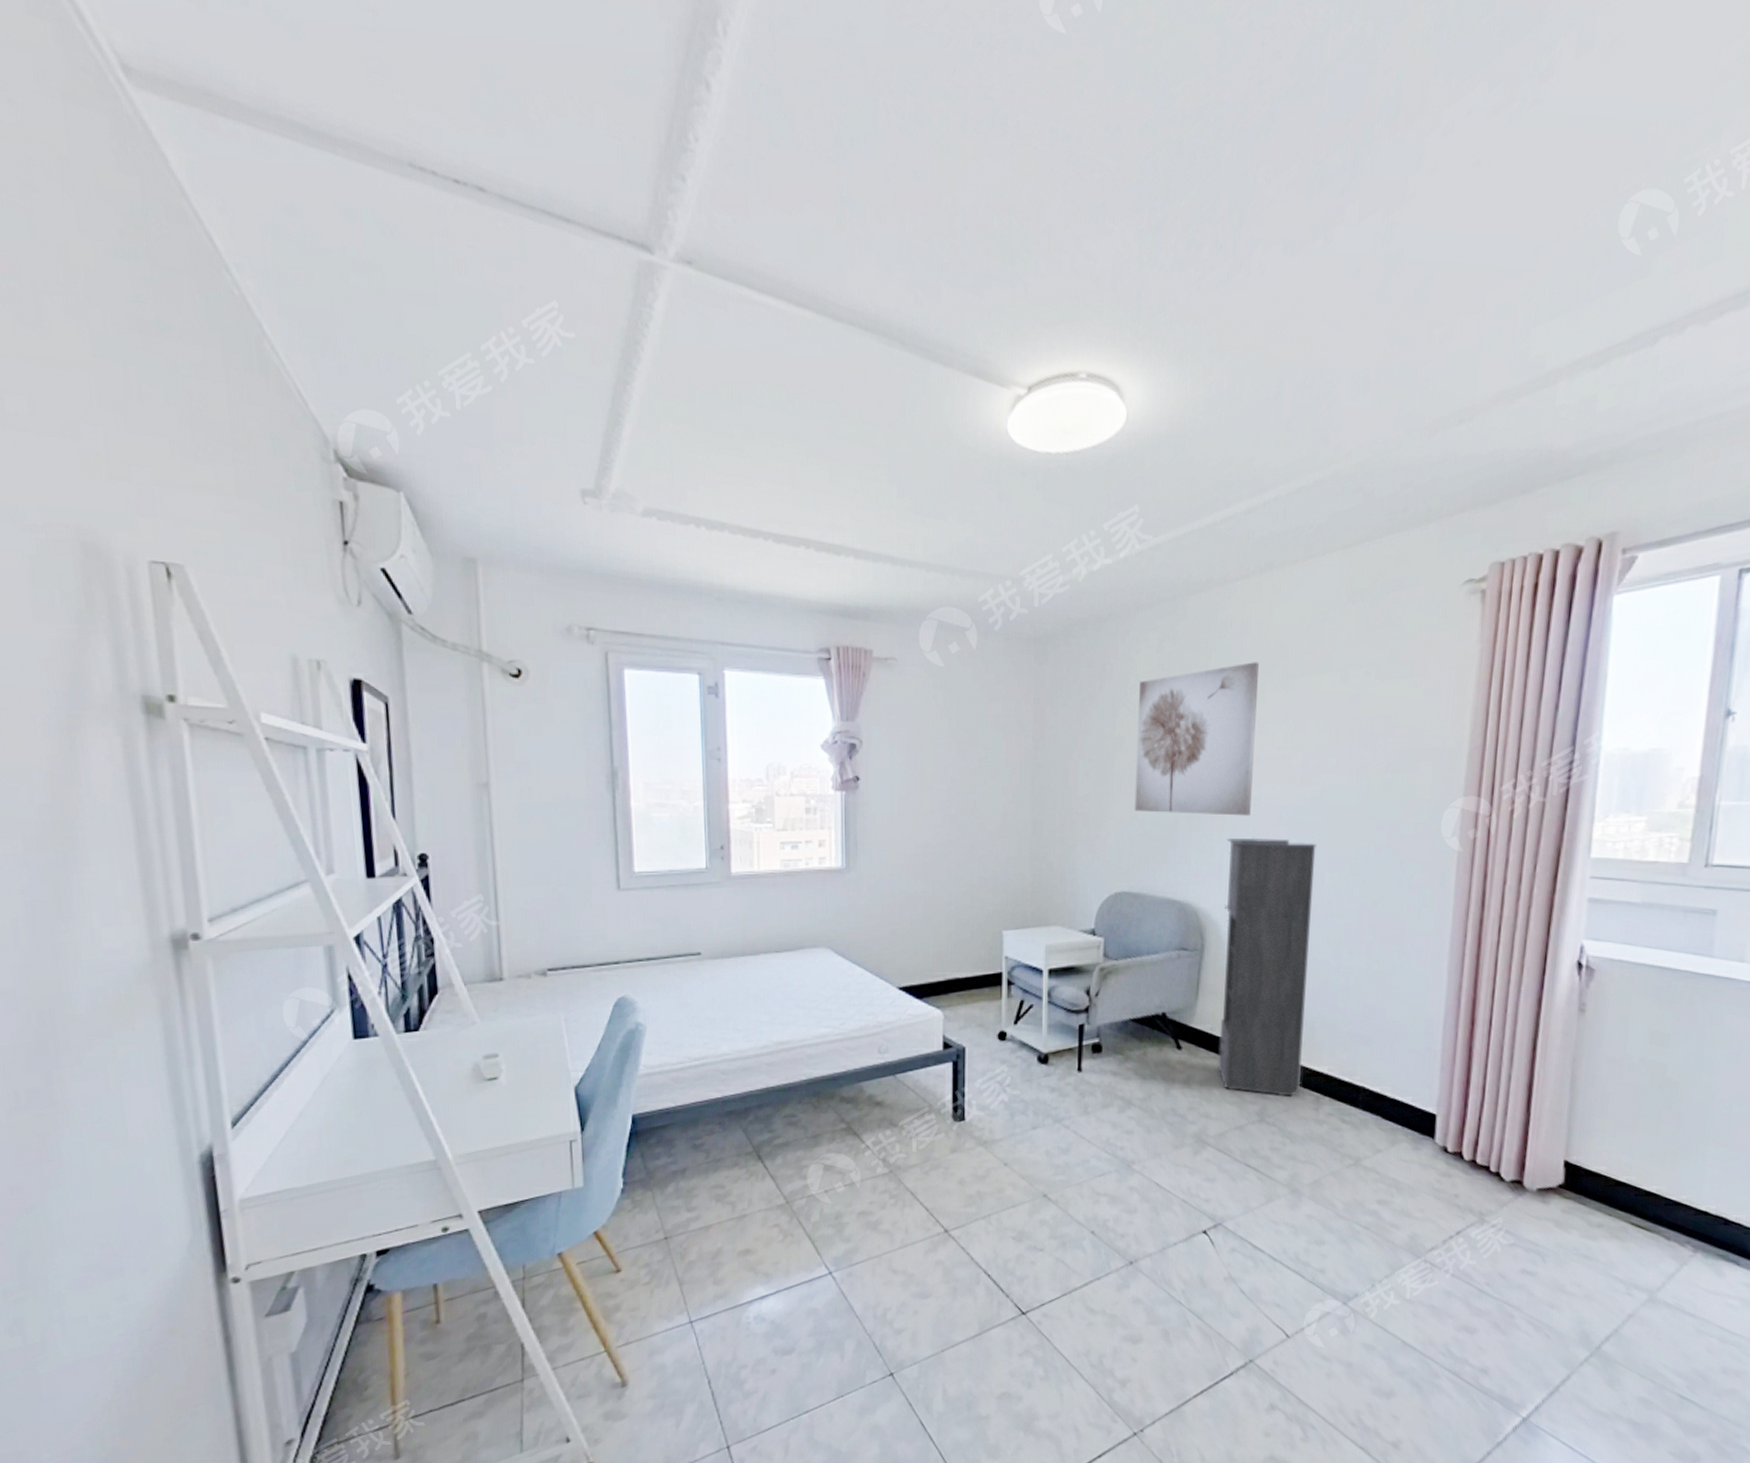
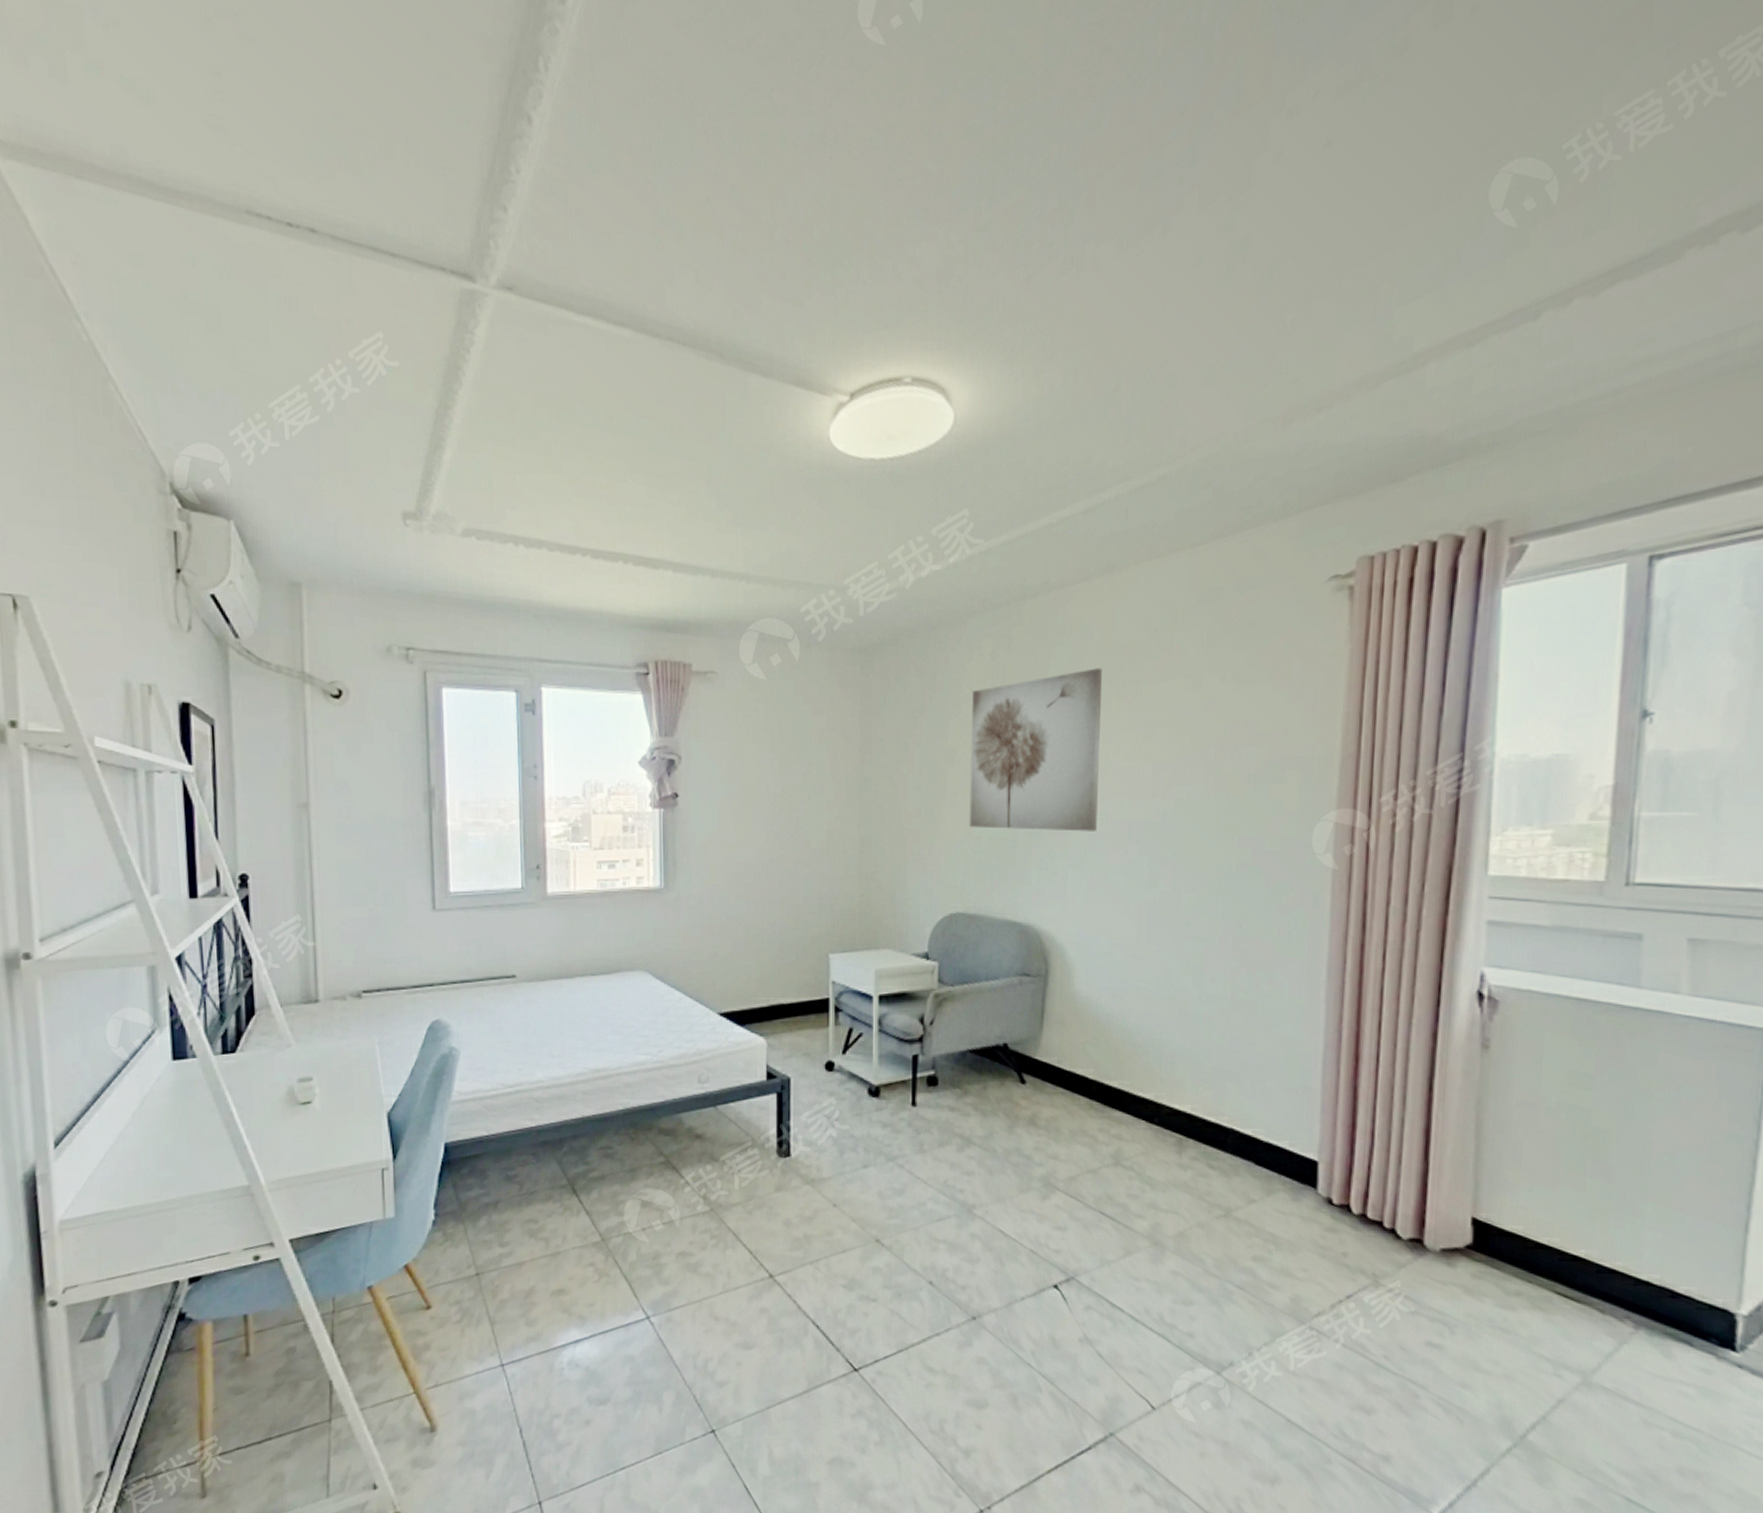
storage cabinet: present [1218,837,1317,1097] -> none [1067,854,1171,1138]

